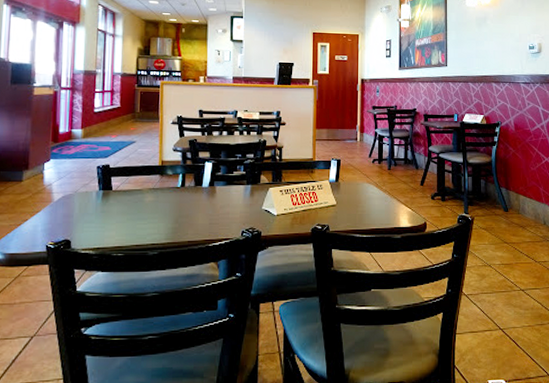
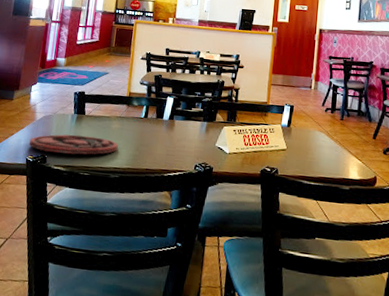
plate: none [47,213,154,235] -> present [29,134,118,155]

